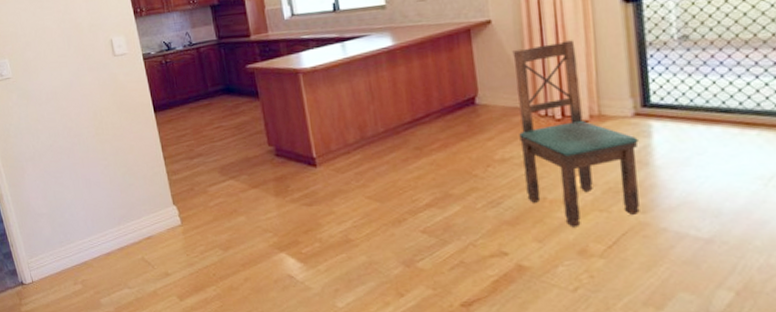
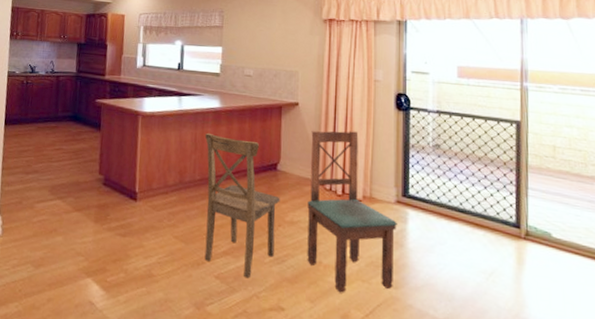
dining chair: none [380,77,487,228] -> present [204,132,280,279]

